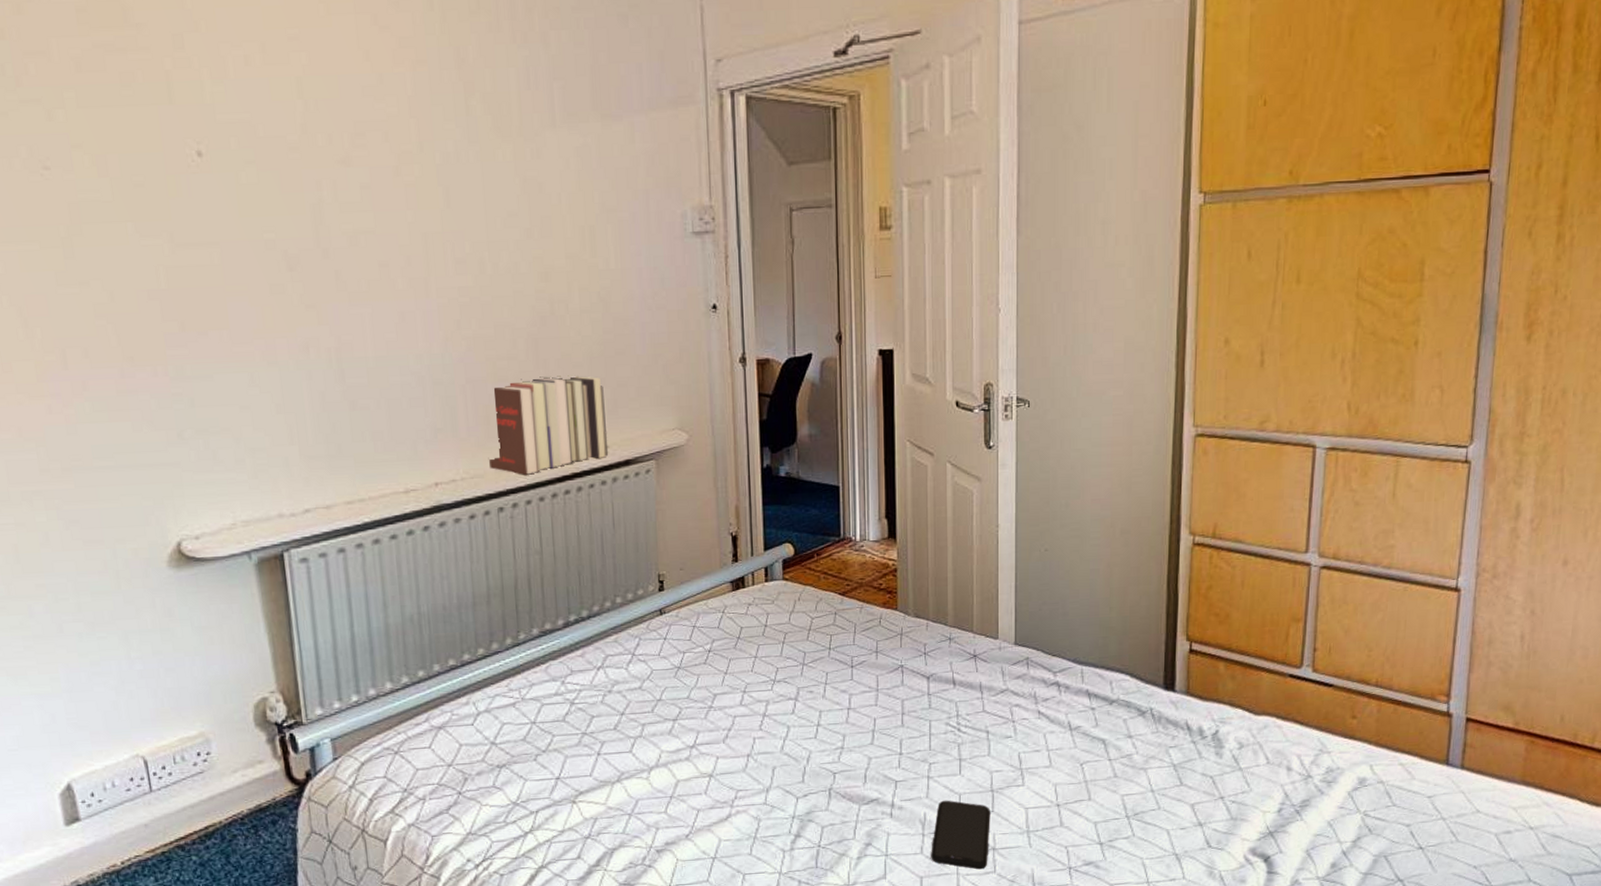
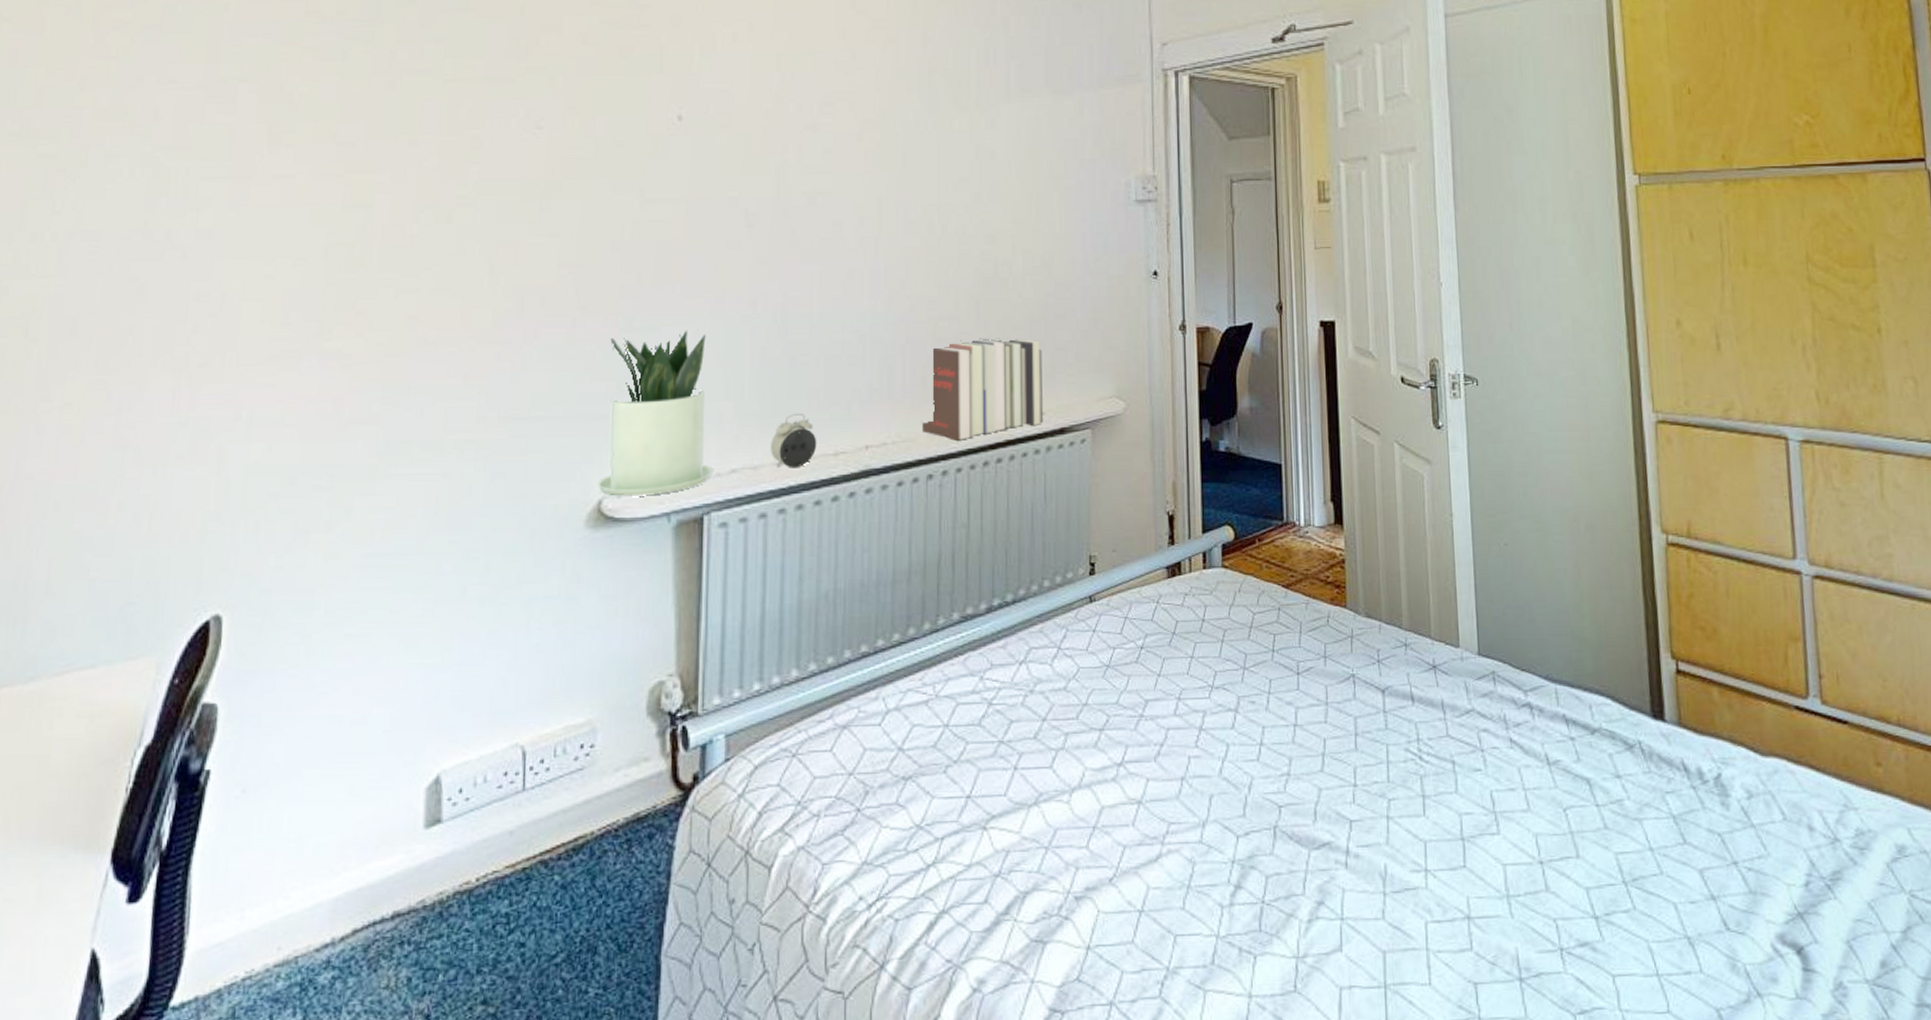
planter: none [164,377,287,538] -> present [598,330,713,497]
alarm clock: none [340,454,387,506] -> present [770,413,817,468]
smartphone: present [931,800,990,870] -> none [1394,848,1463,945]

